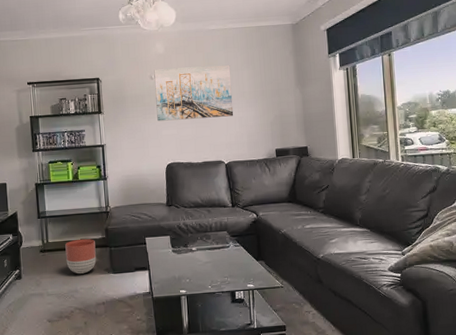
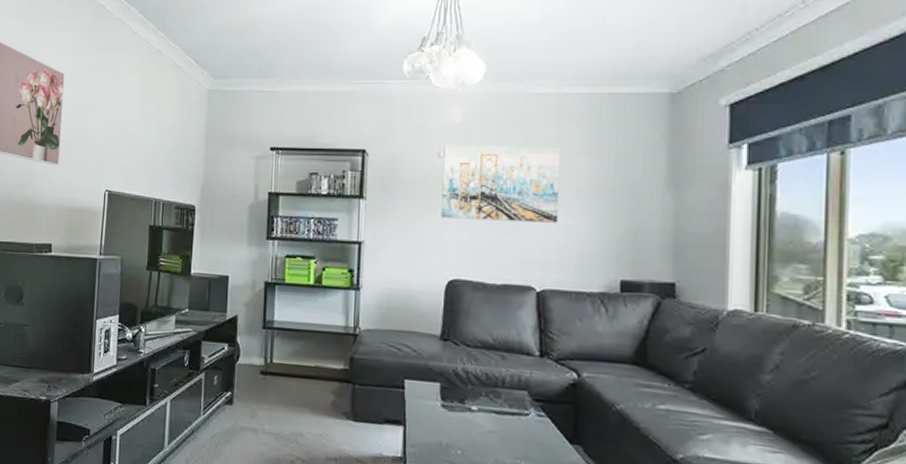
planter: present [65,238,96,274] -> none [292,365,334,414]

